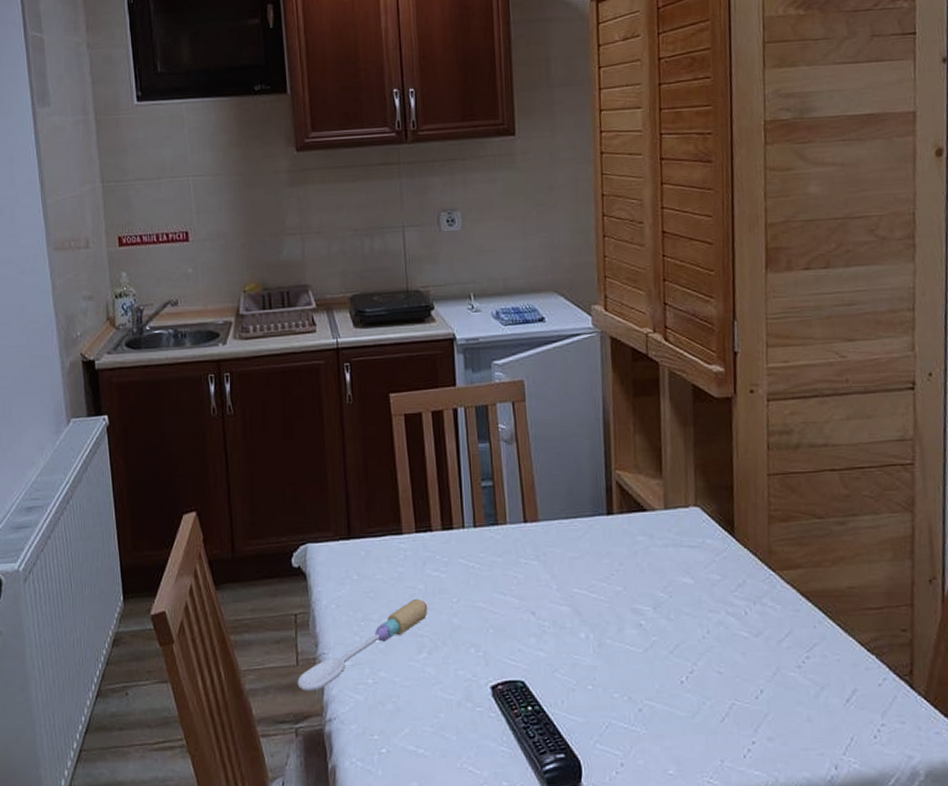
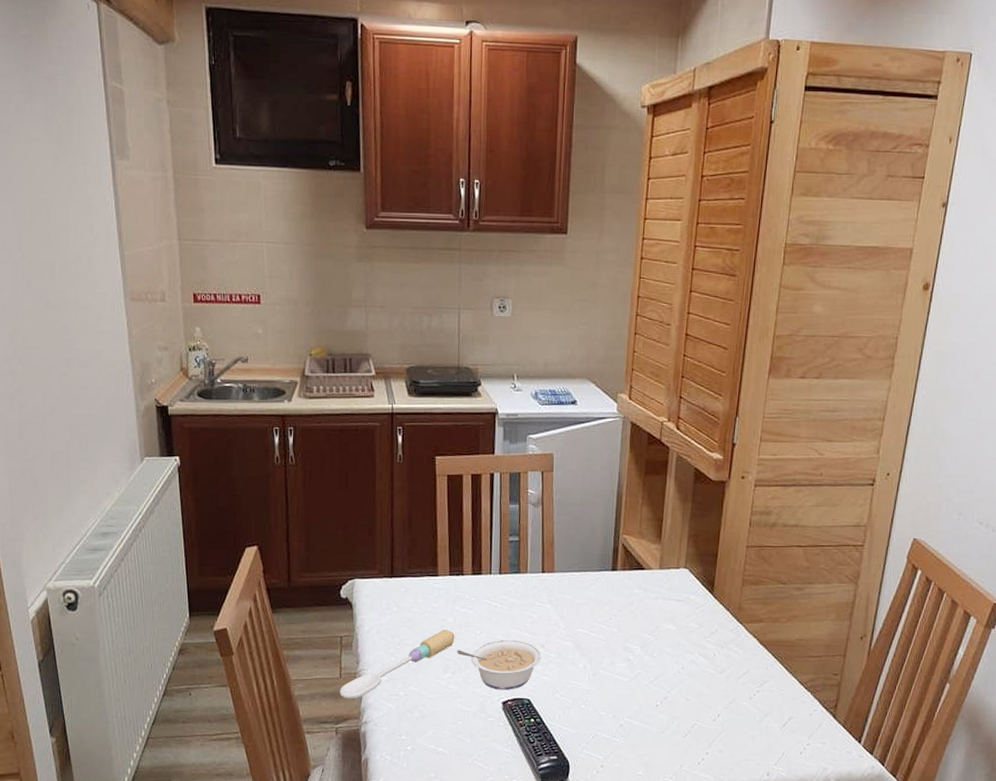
legume: none [431,607,533,672] -> present [457,639,542,691]

